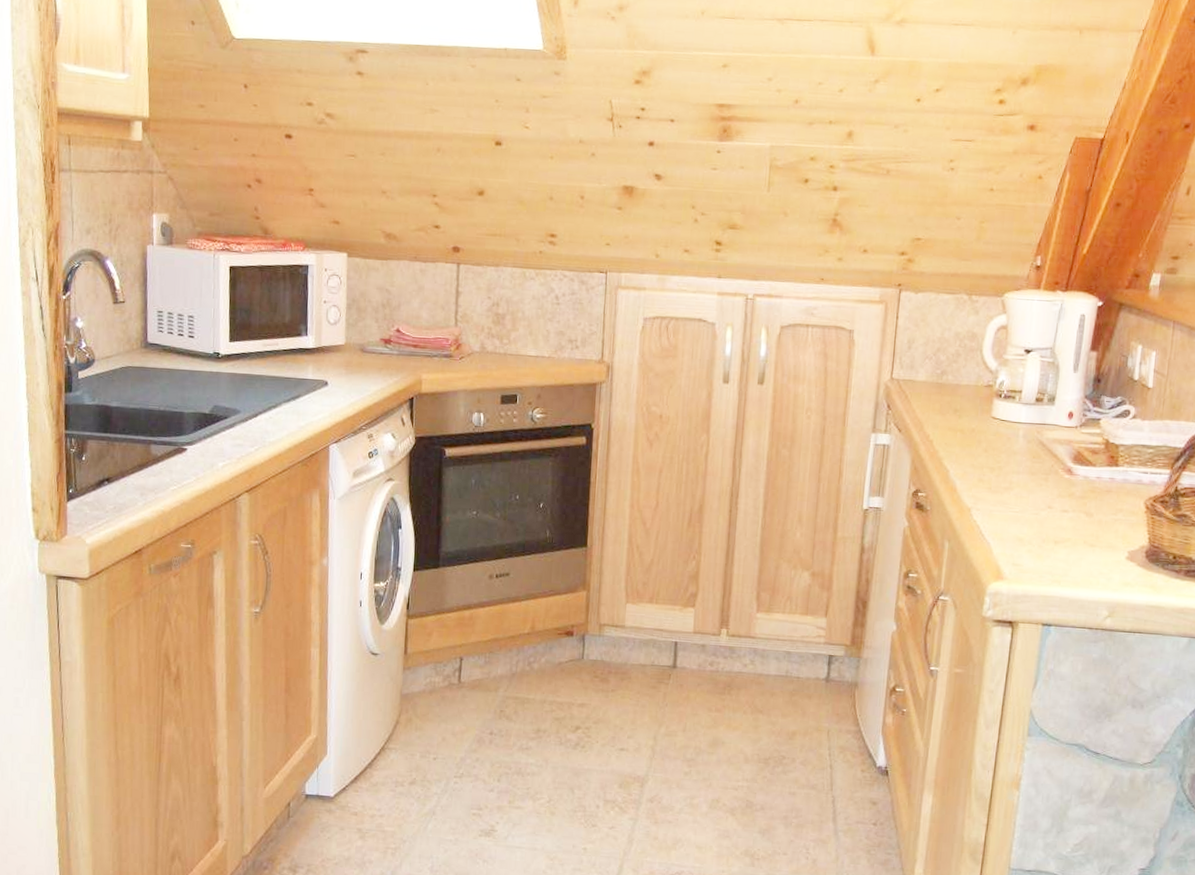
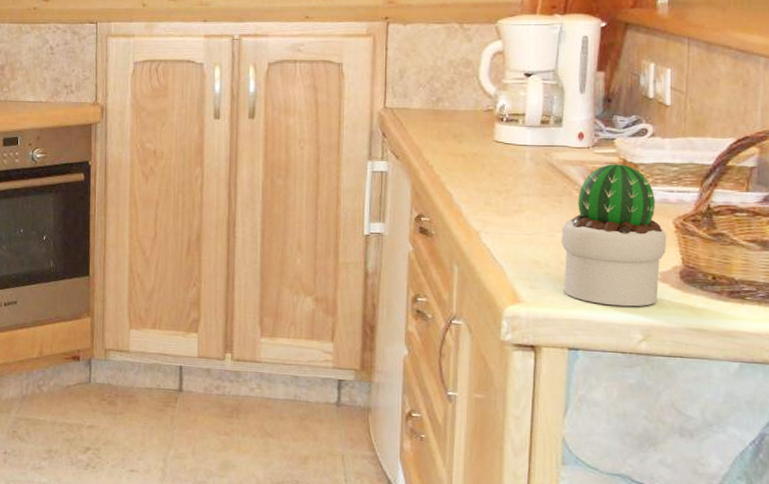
potted cactus: none [1043,444,1138,584] -> present [561,164,667,307]

